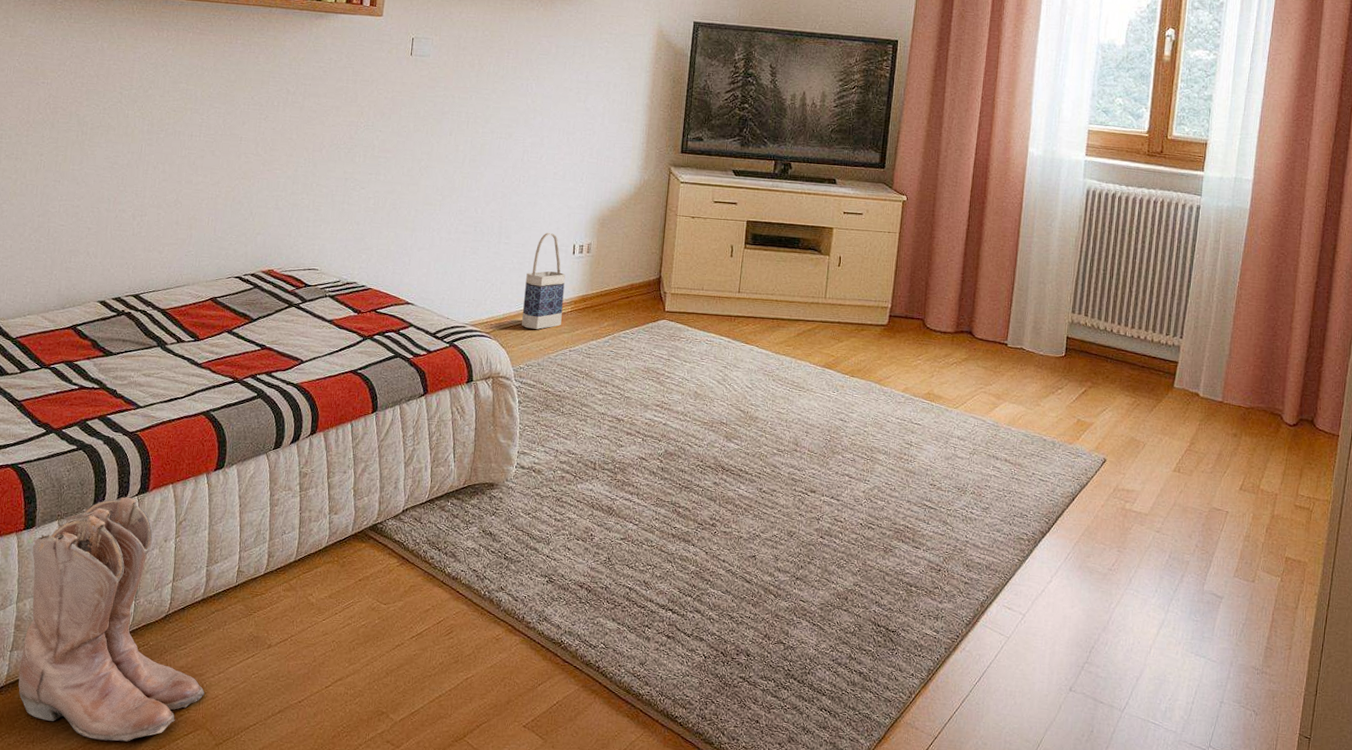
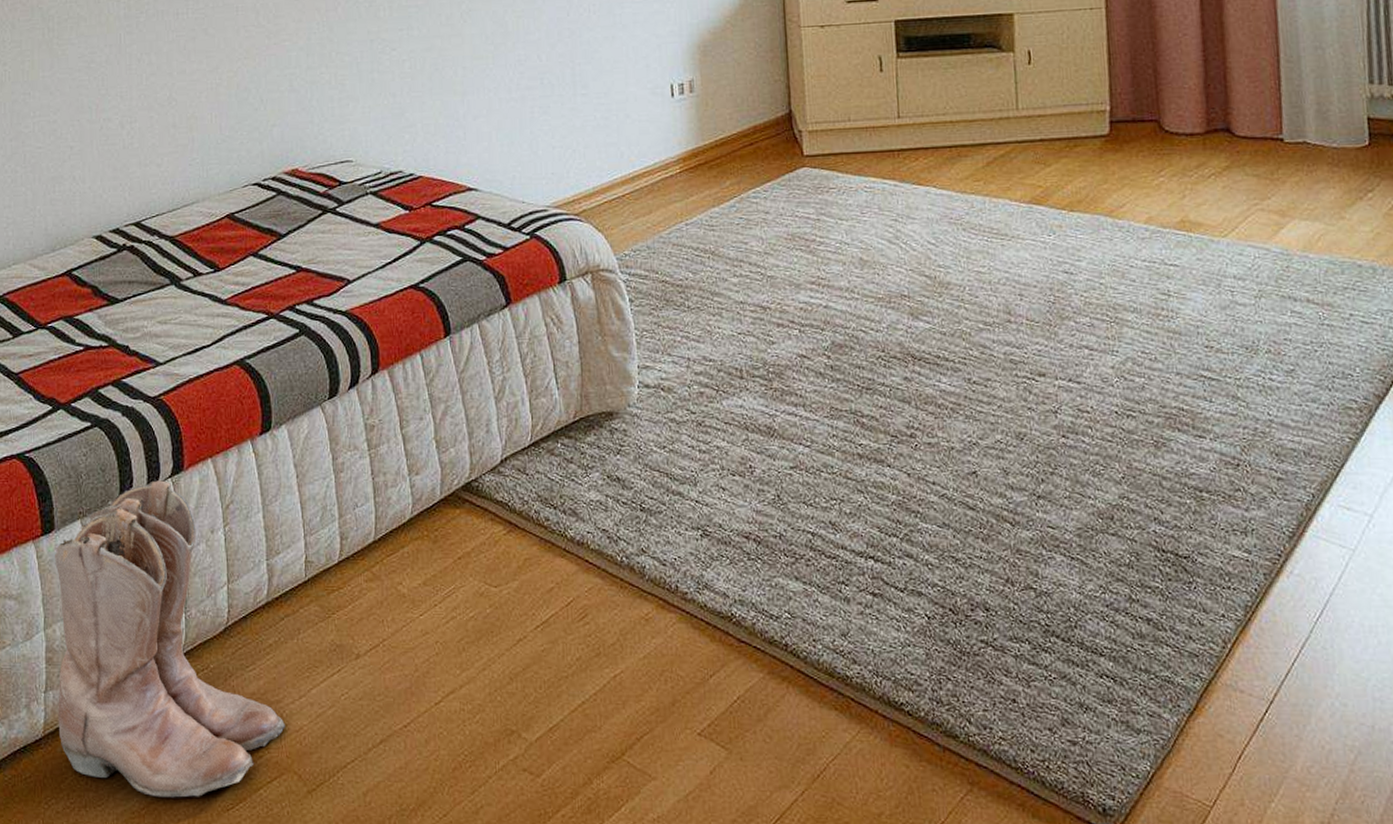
bag: present [522,232,566,329] -> none [615,72,670,202]

